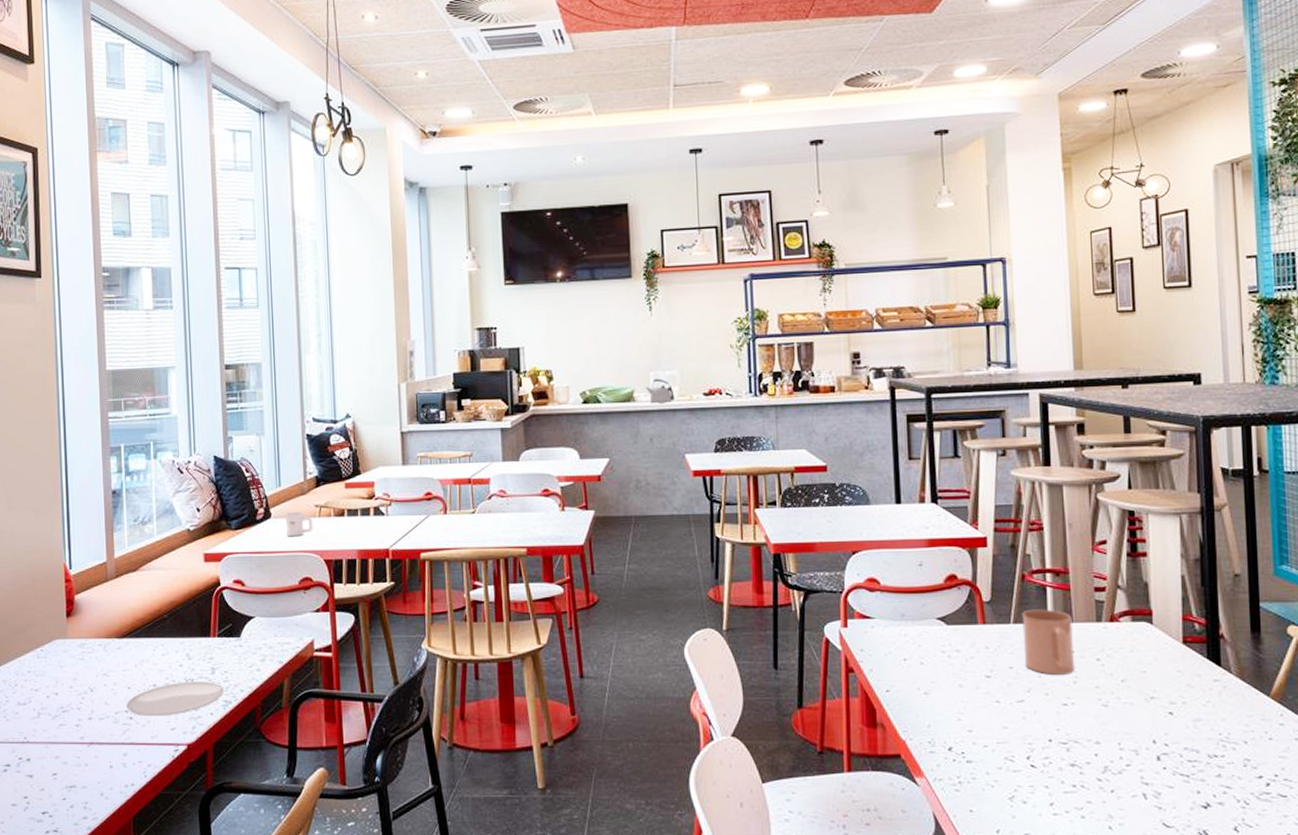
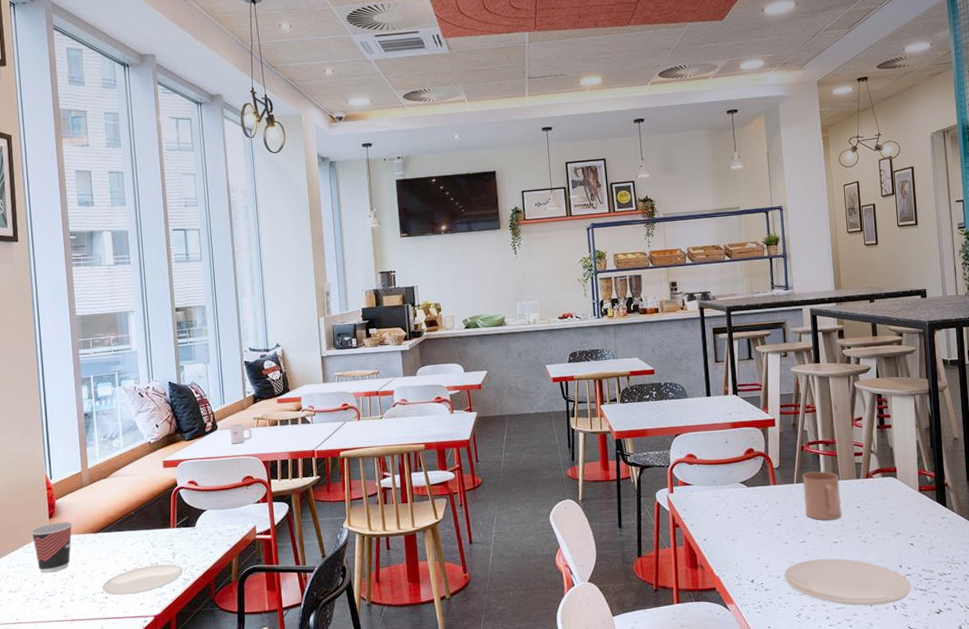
cup: none [45,622,94,684] -> present [31,522,73,573]
kettle: present [646,378,675,404] -> none [514,307,536,327]
plate: none [994,725,1168,791] -> present [784,558,911,606]

